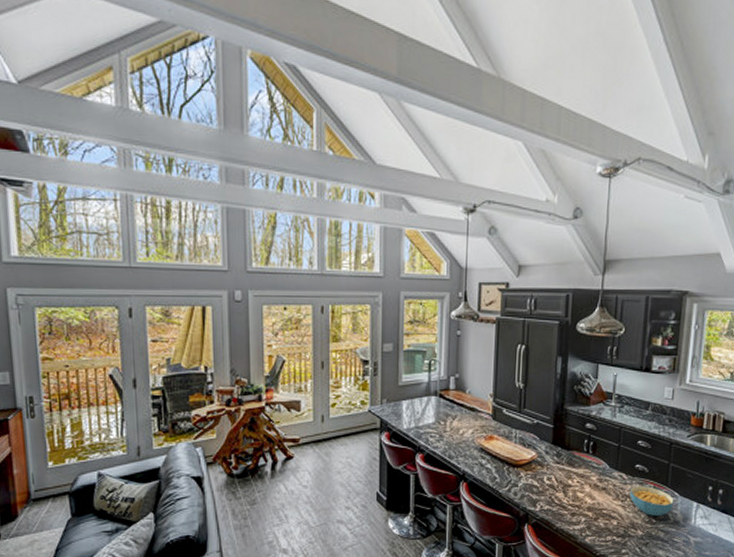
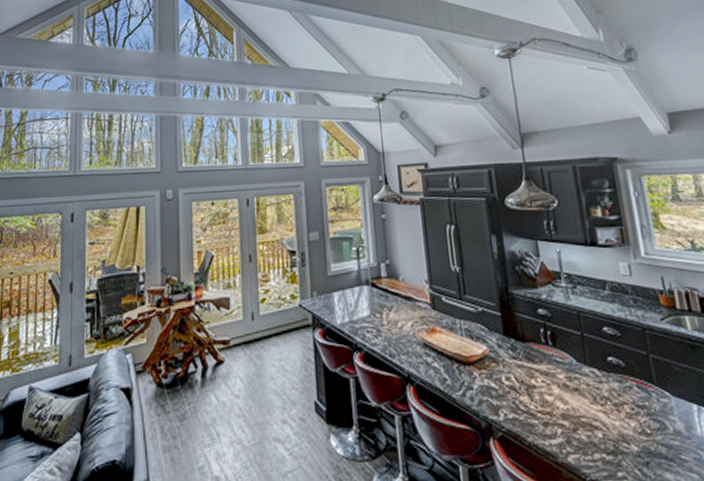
cereal bowl: present [629,486,674,516] -> none [607,384,668,424]

